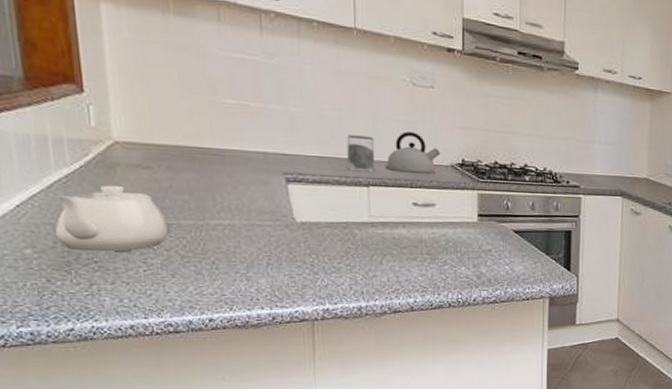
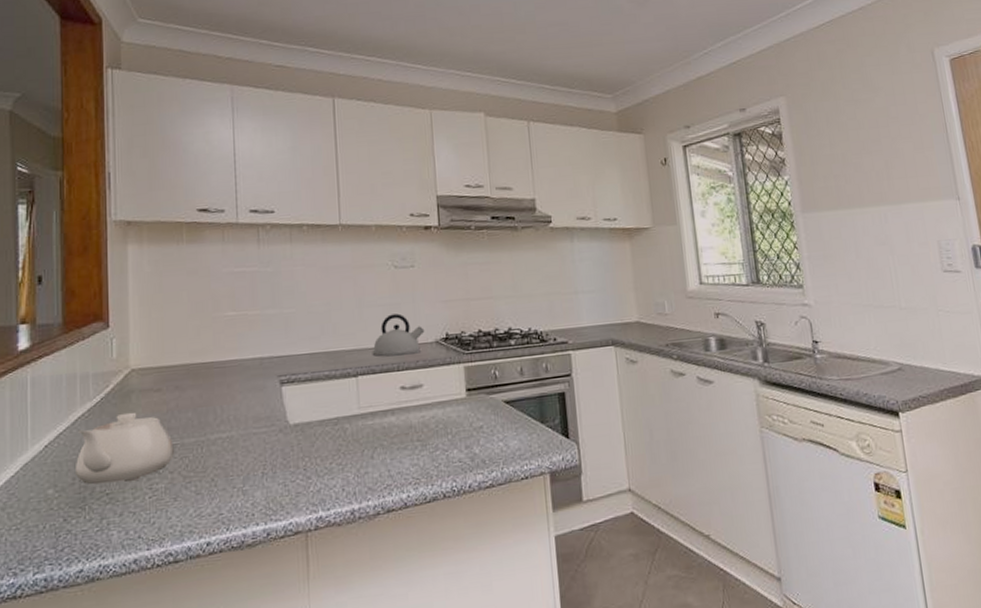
jar: present [346,135,375,173] -> none [335,325,362,364]

